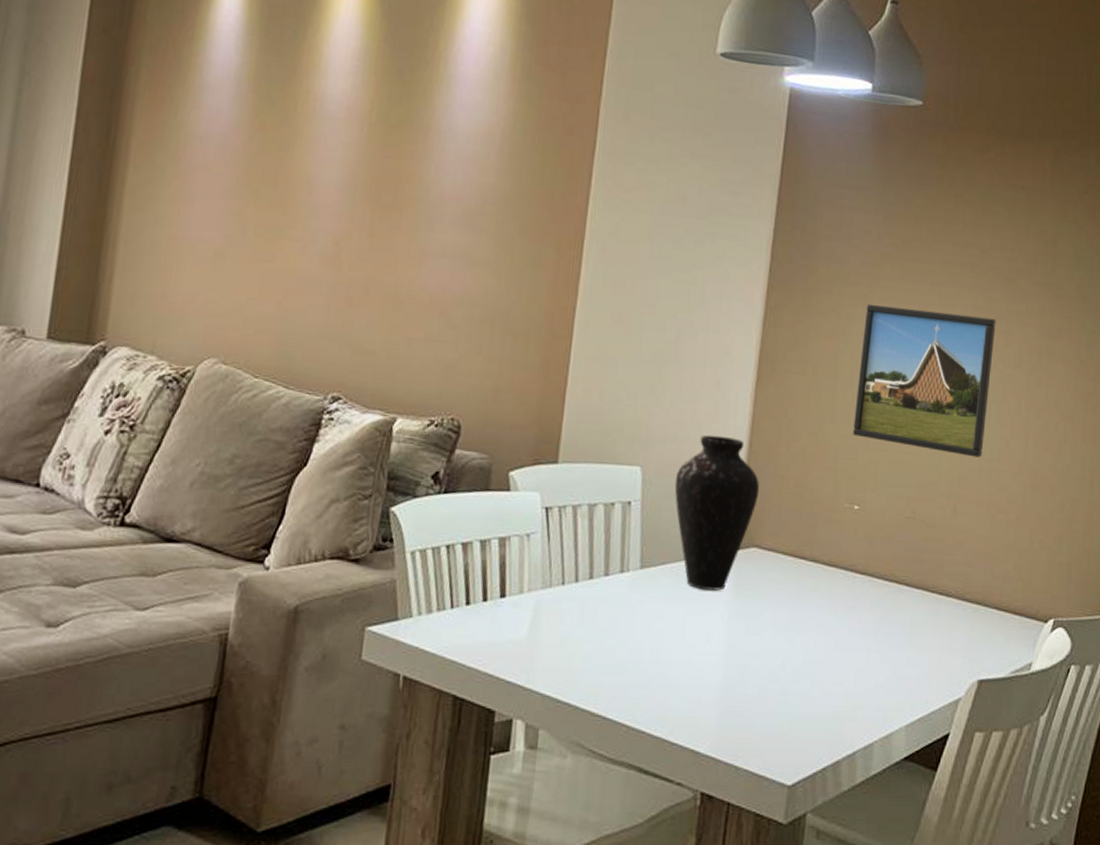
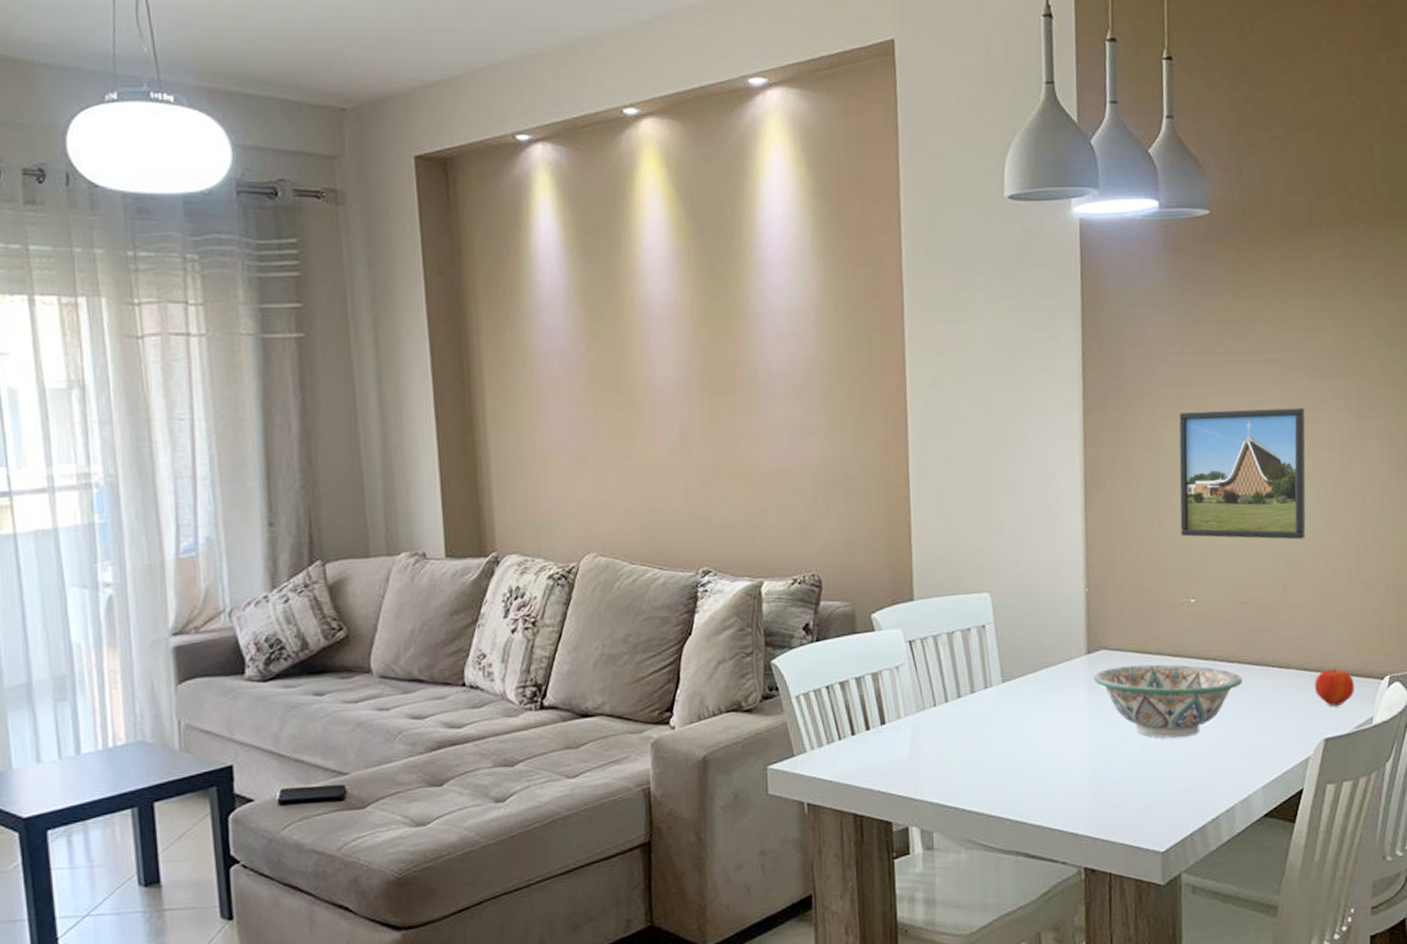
vase: present [674,435,760,591] -> none [1022,554,1101,694]
decorative bowl: none [740,568,899,658] -> present [1093,664,1243,738]
apple: none [973,601,1017,646] -> present [1314,667,1355,707]

